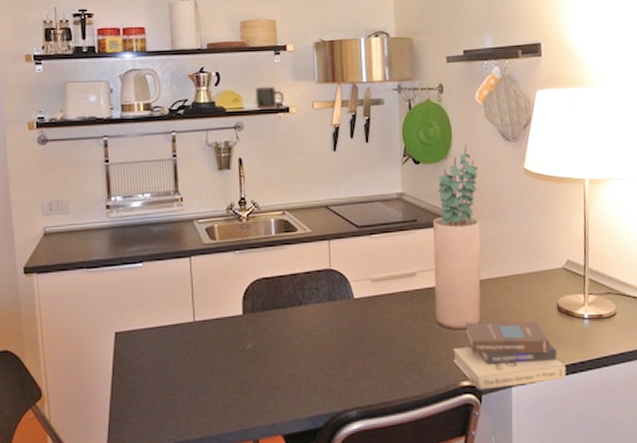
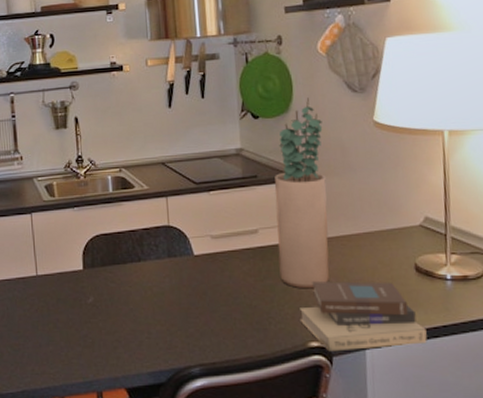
mug: present [256,86,283,109] -> none [89,45,117,68]

